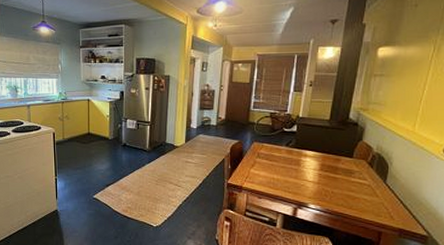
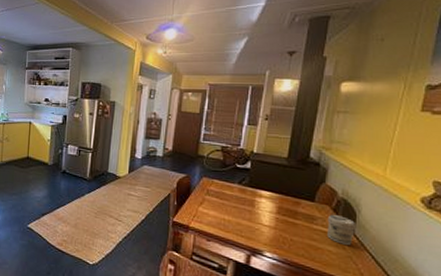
jar: none [363,167,388,193] -> present [327,214,357,245]

